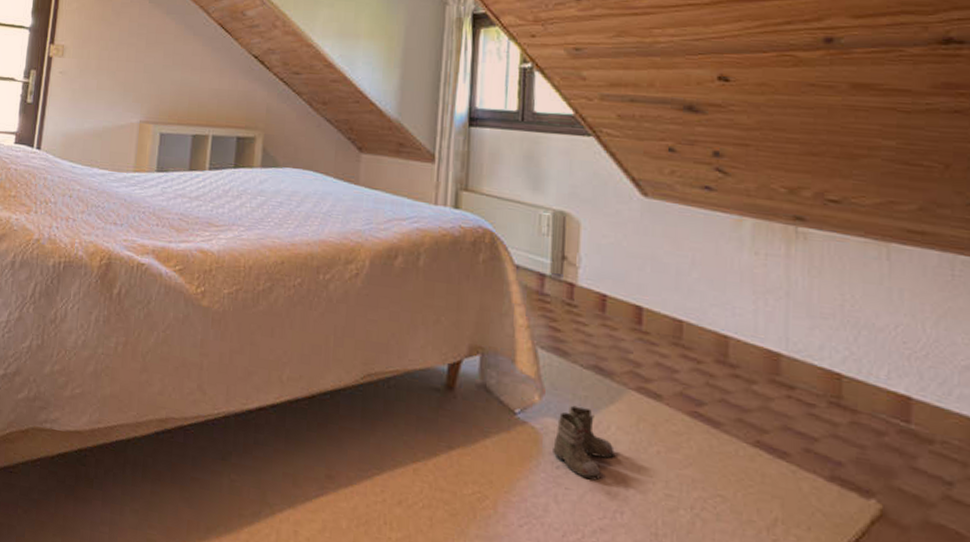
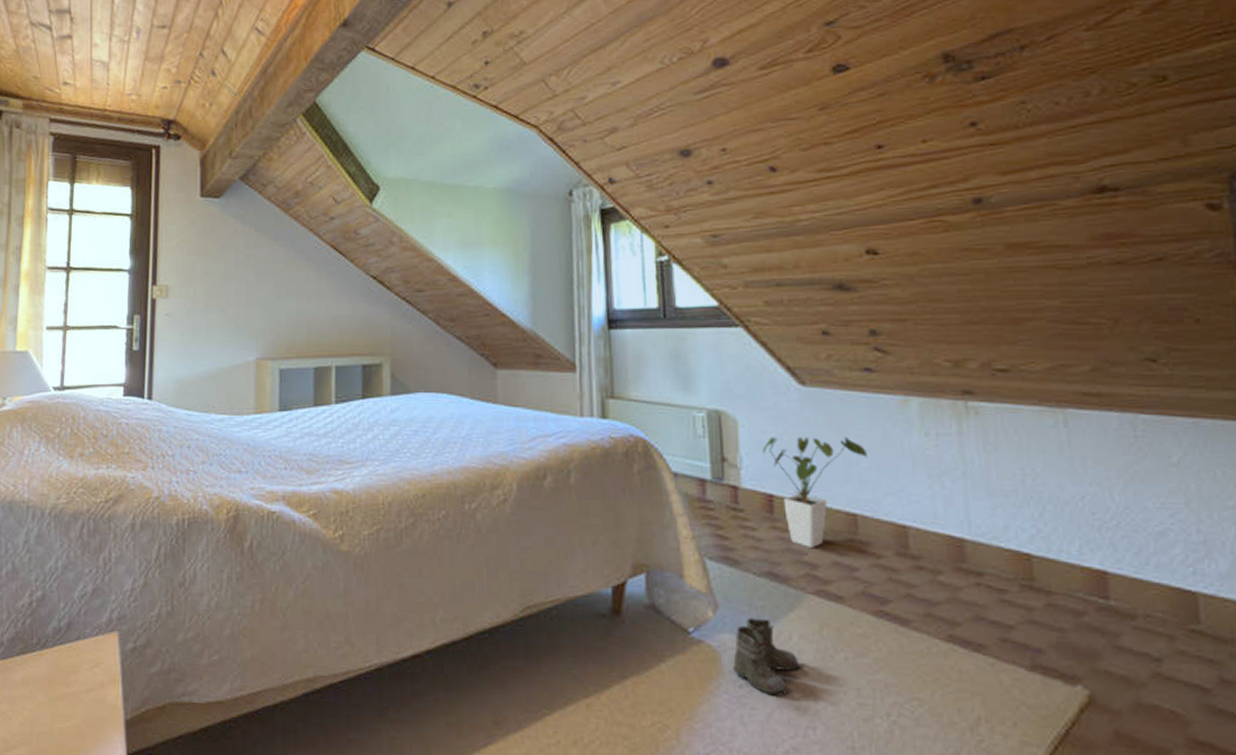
house plant: none [601,241,698,348] -> present [763,436,867,548]

